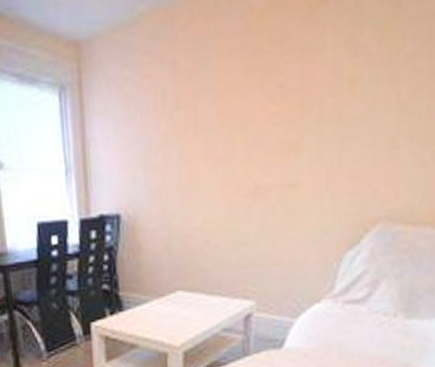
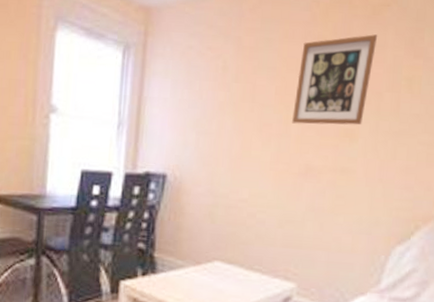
wall art: none [237,36,316,144] -> present [292,34,378,125]

